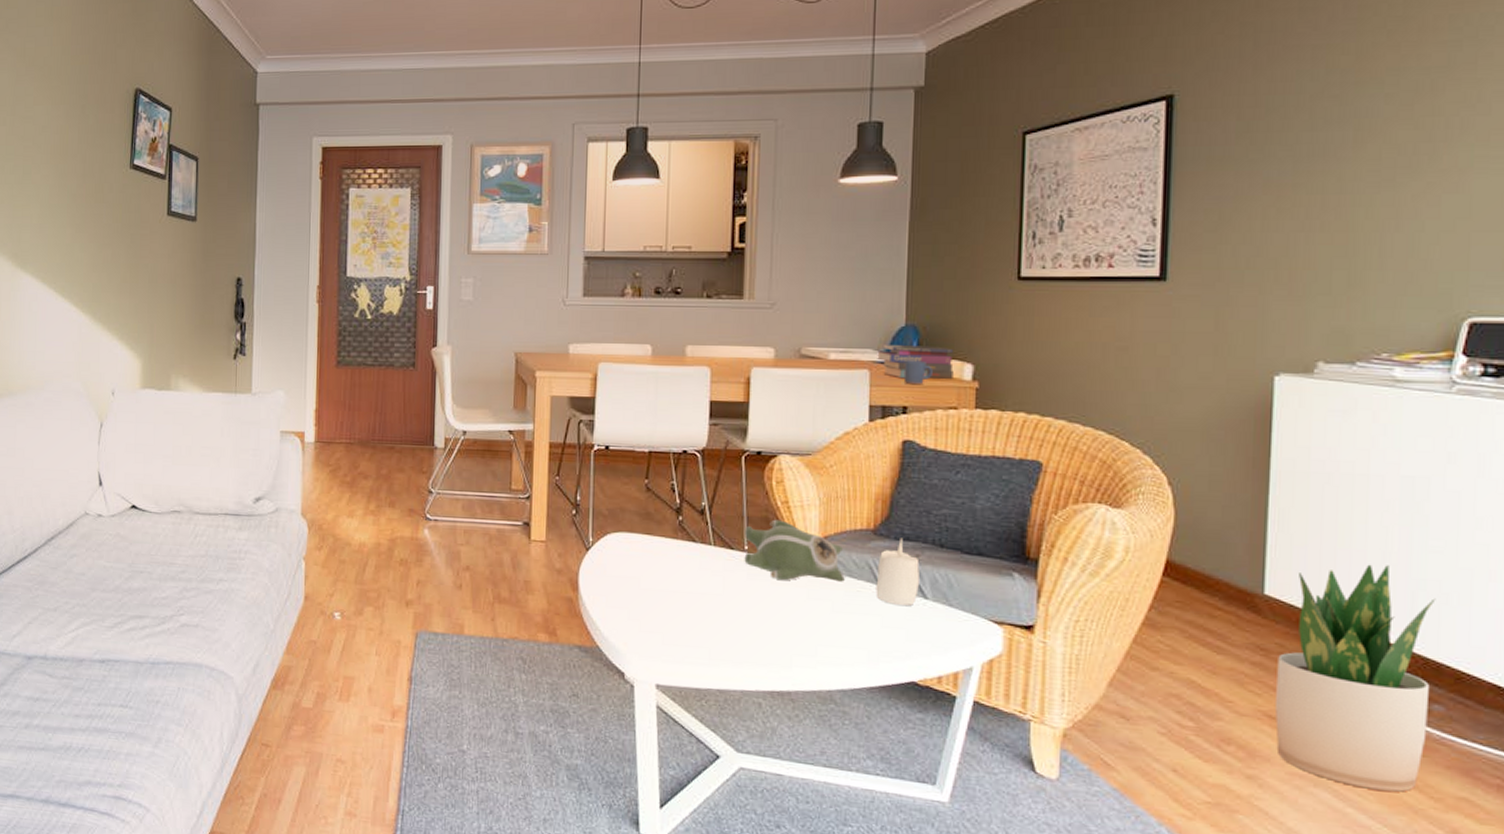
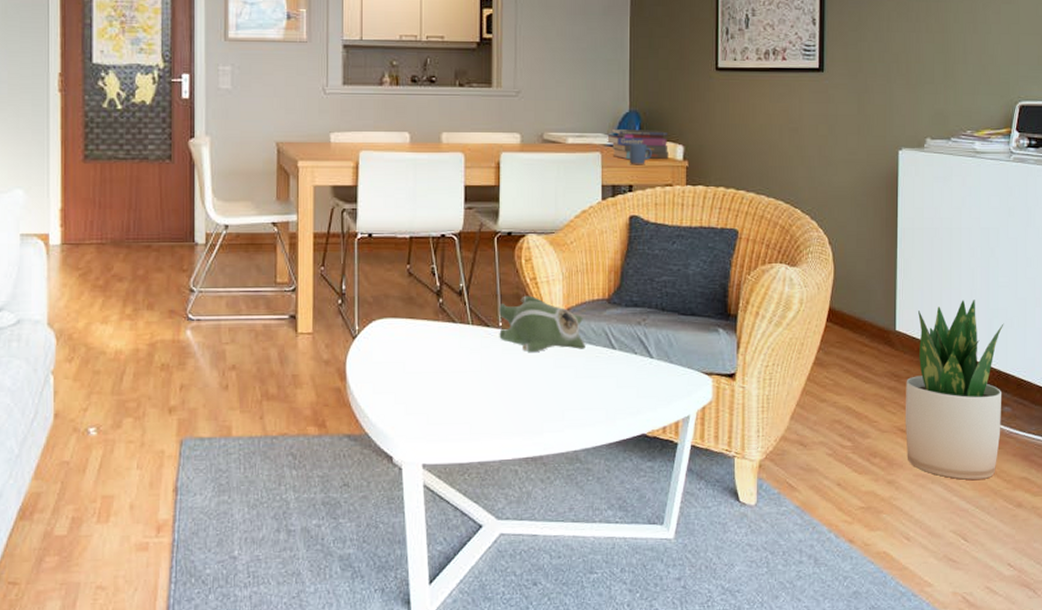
candle: present [876,538,920,607] -> none [611,305,646,367]

